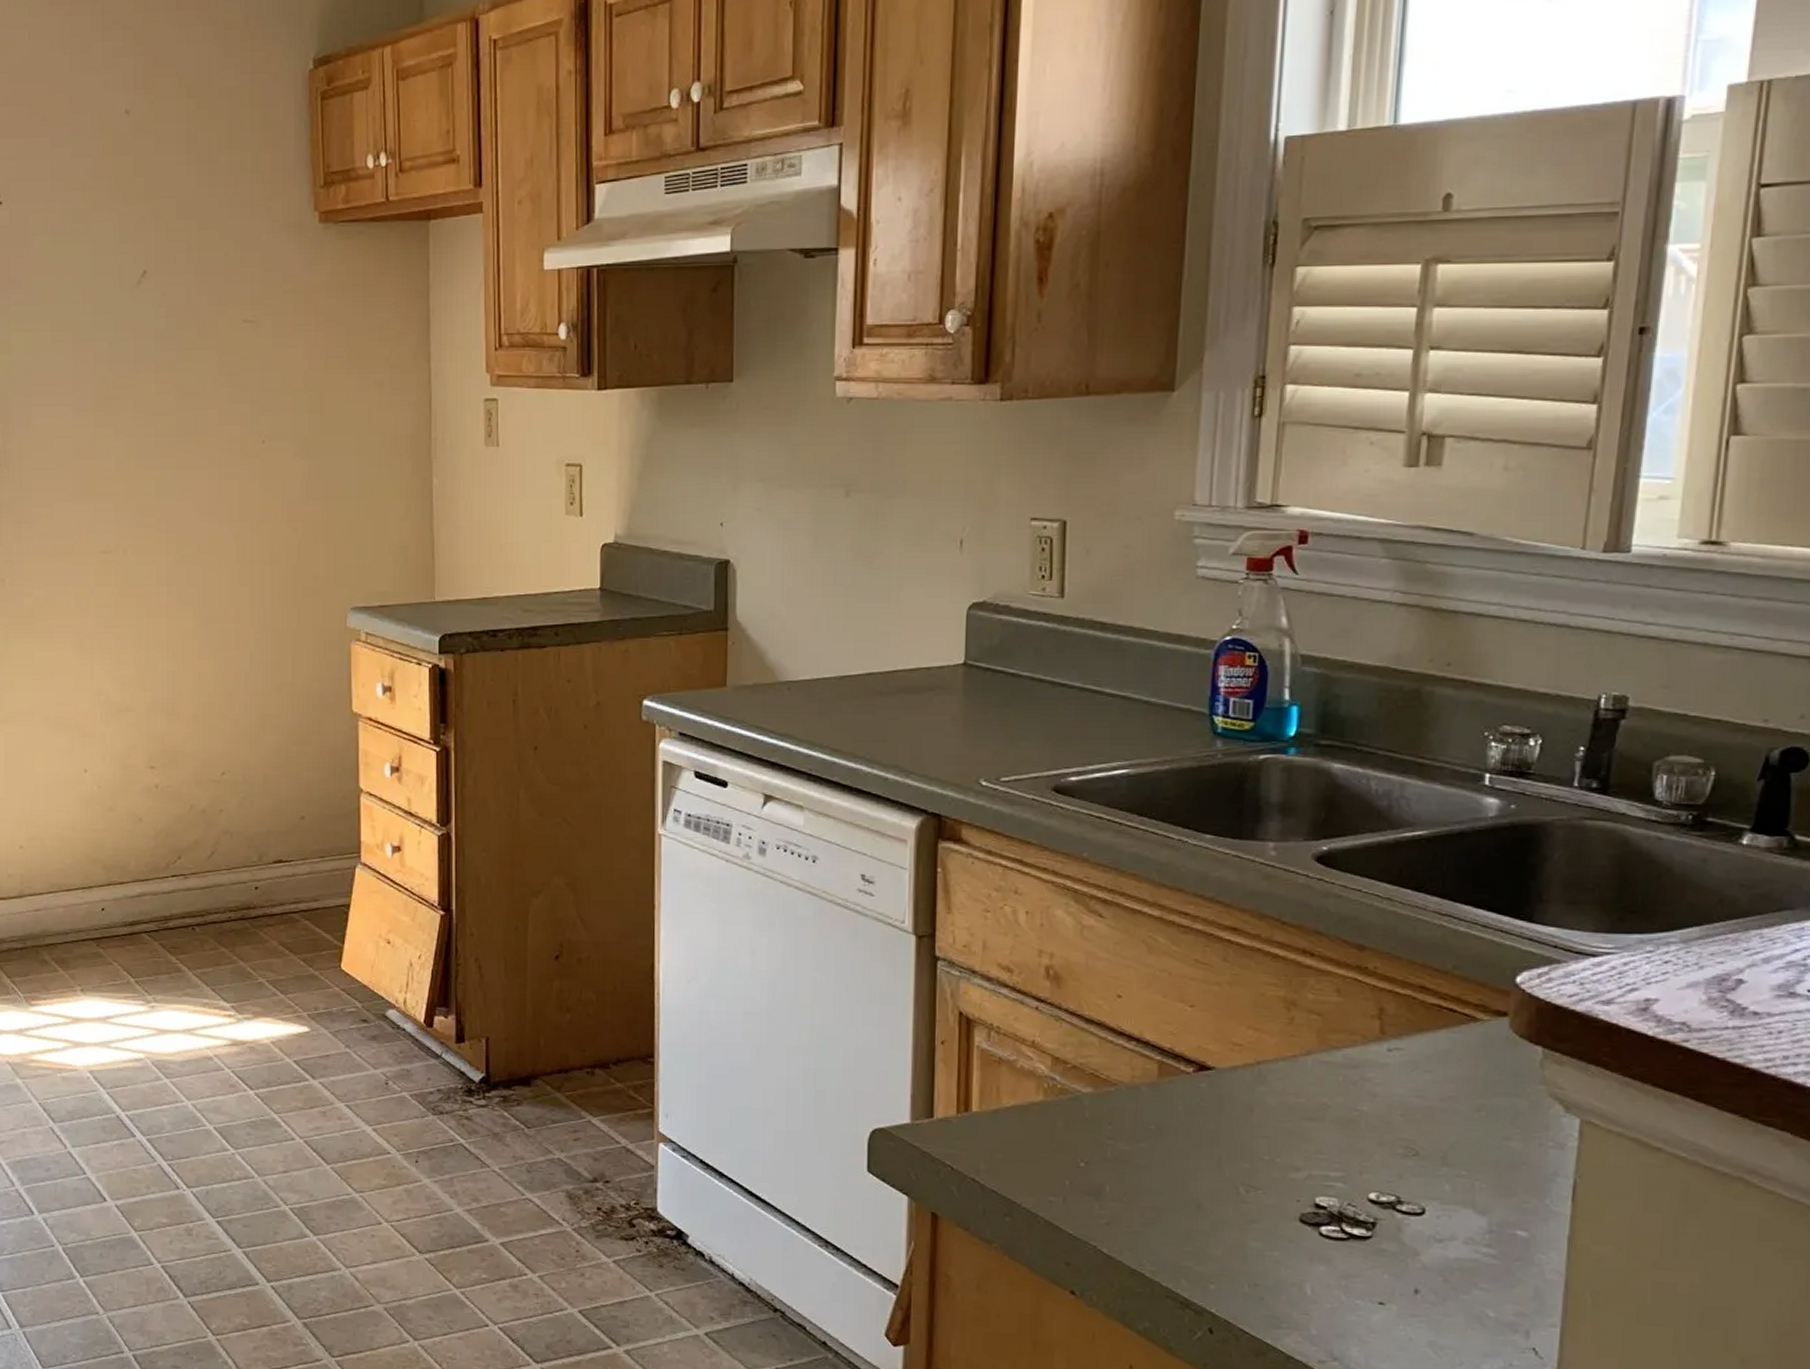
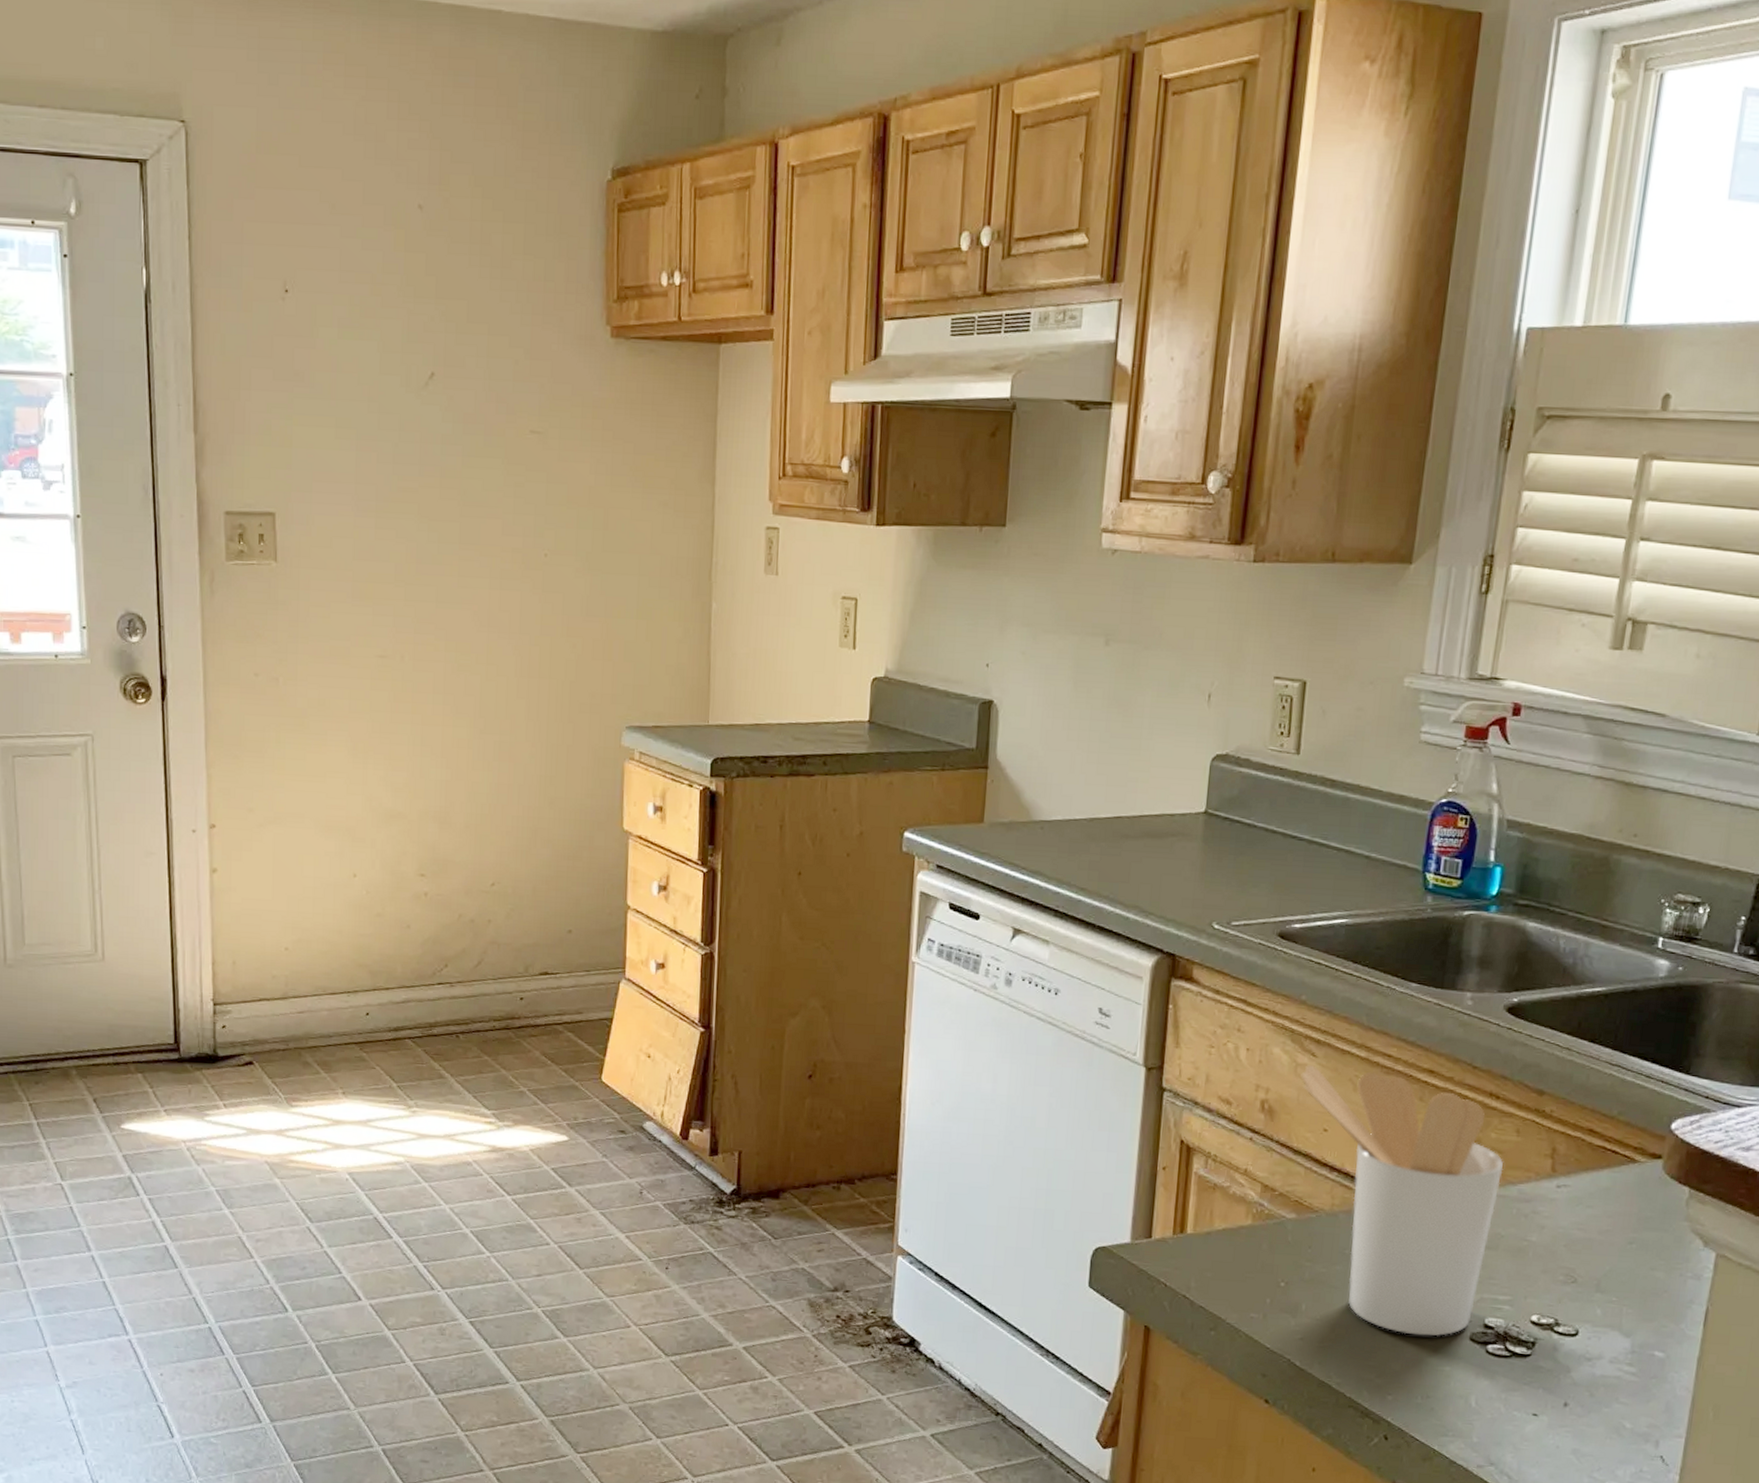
utensil holder: none [1088,927,1325,1219] -> present [1301,1065,1503,1337]

